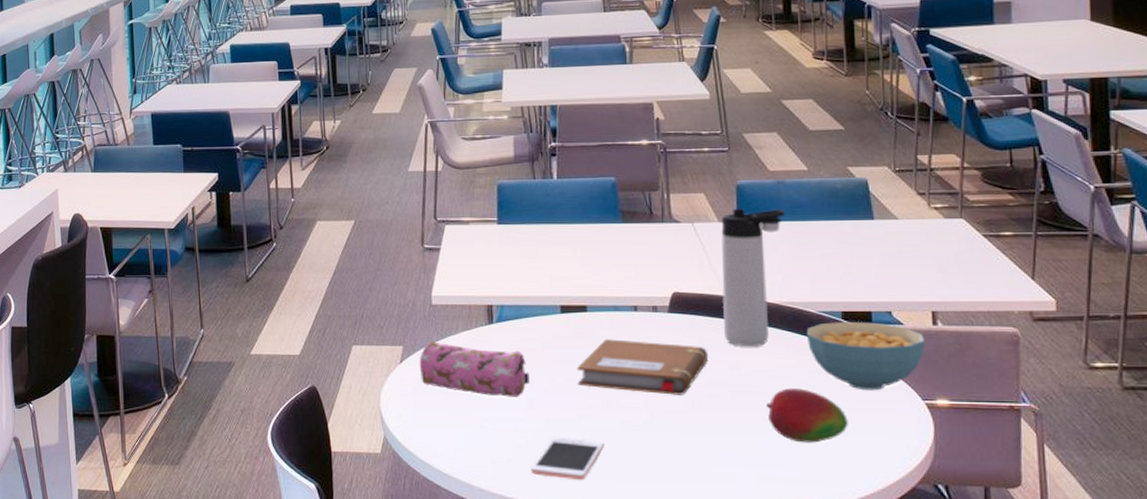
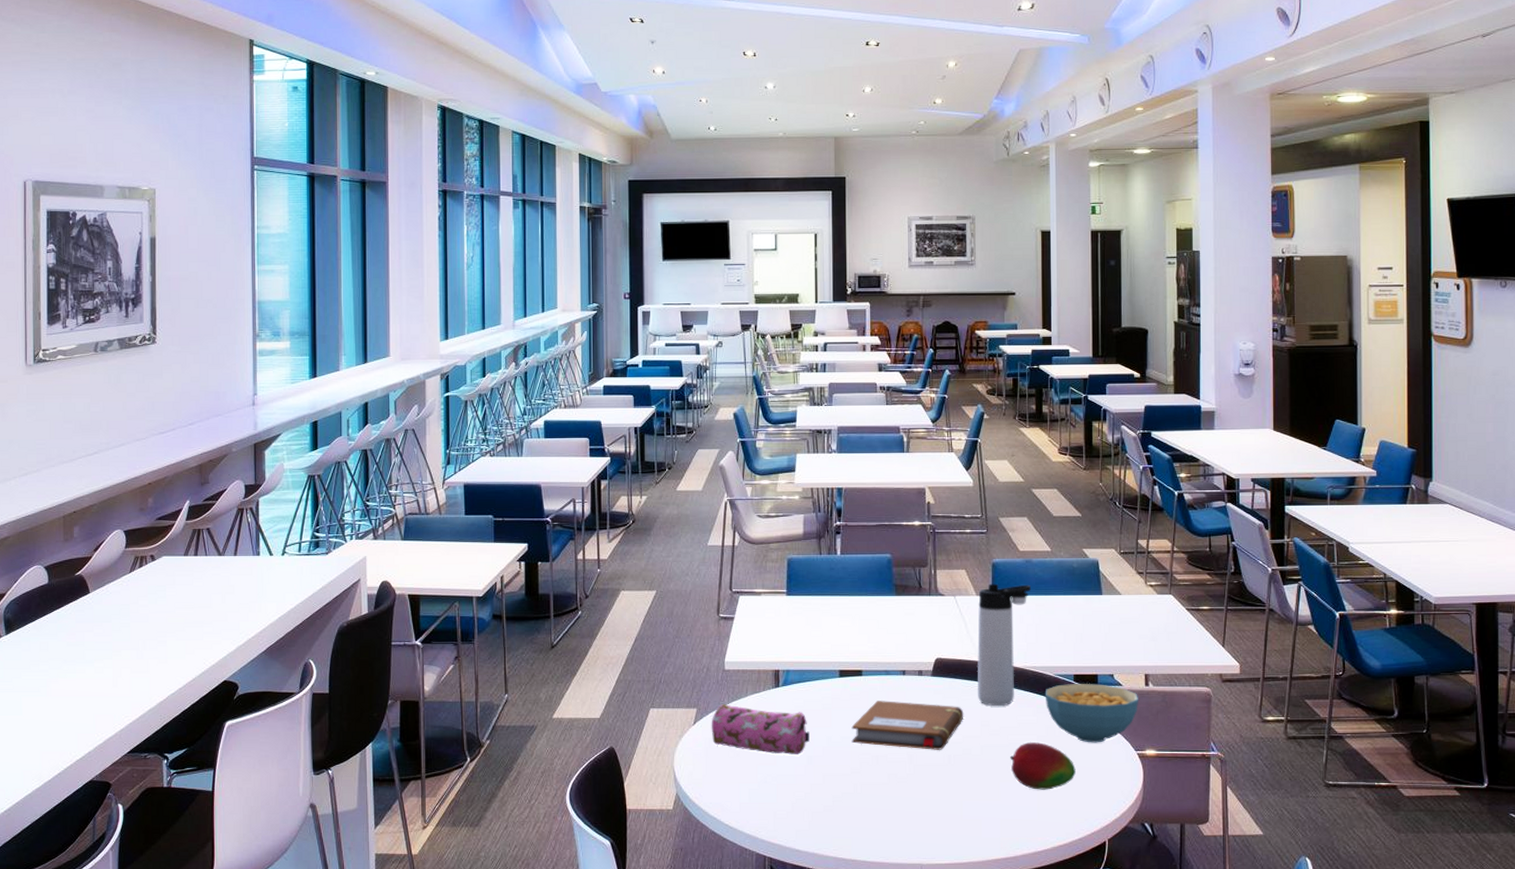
cell phone: present [531,437,605,481] -> none [808,790,873,829]

